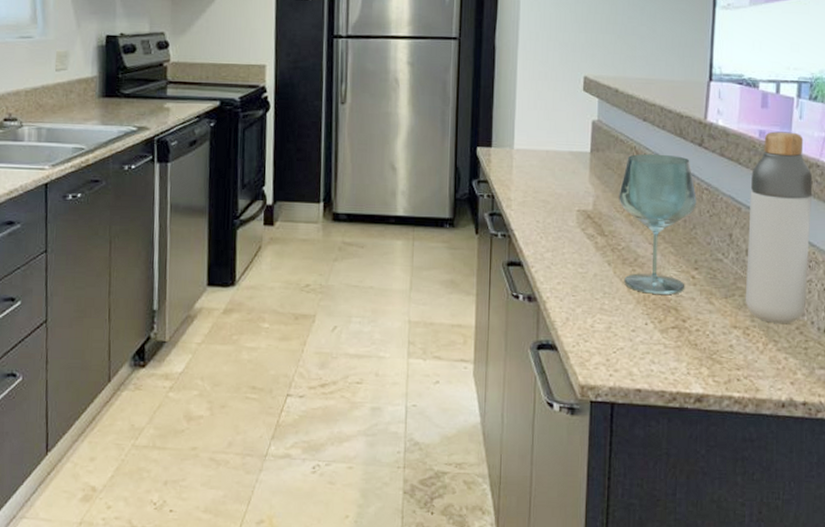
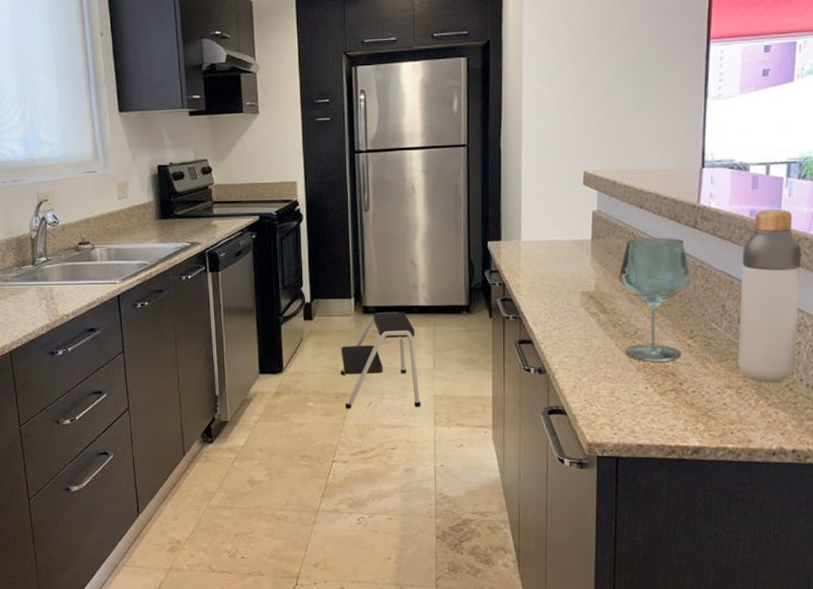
step stool: none [302,221,394,335] -> present [340,312,421,409]

